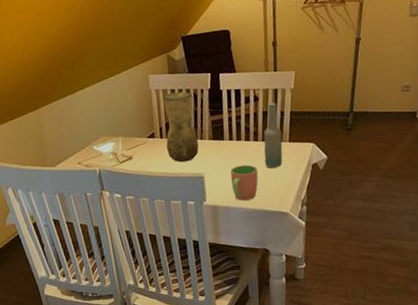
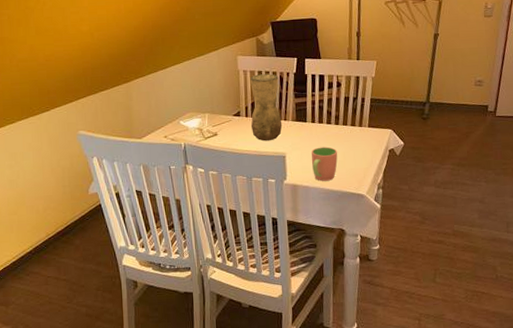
bottle: present [264,102,283,169] -> none [344,89,362,152]

